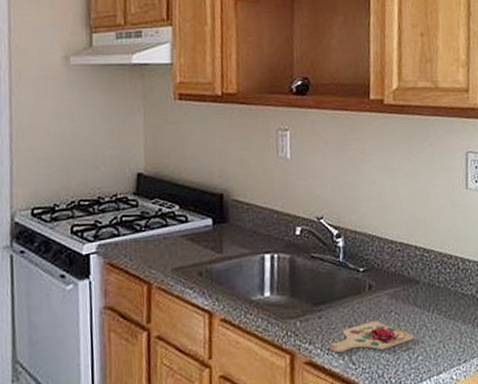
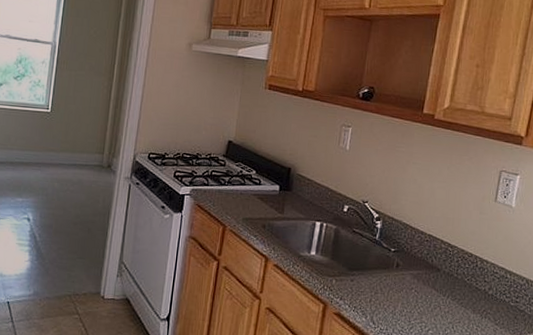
cutting board: present [330,320,414,353] -> none [356,293,428,318]

